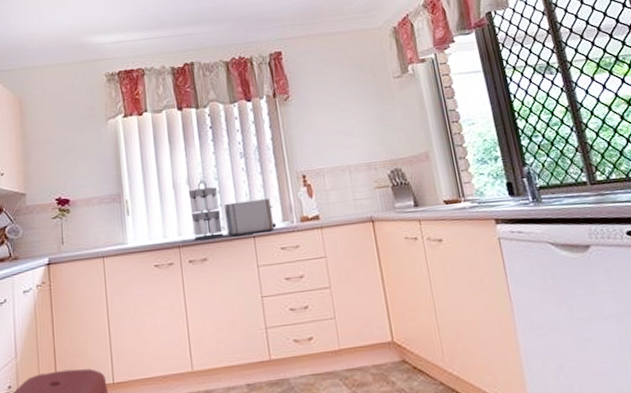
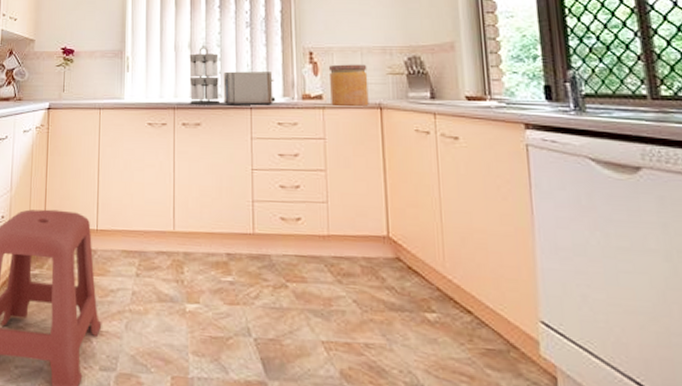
jar: none [321,181,362,225] -> present [328,64,369,107]

